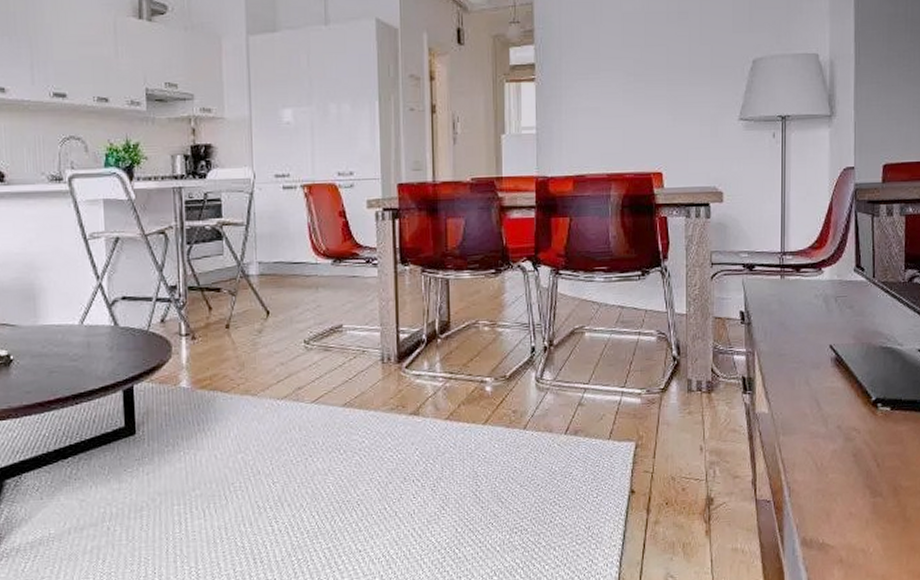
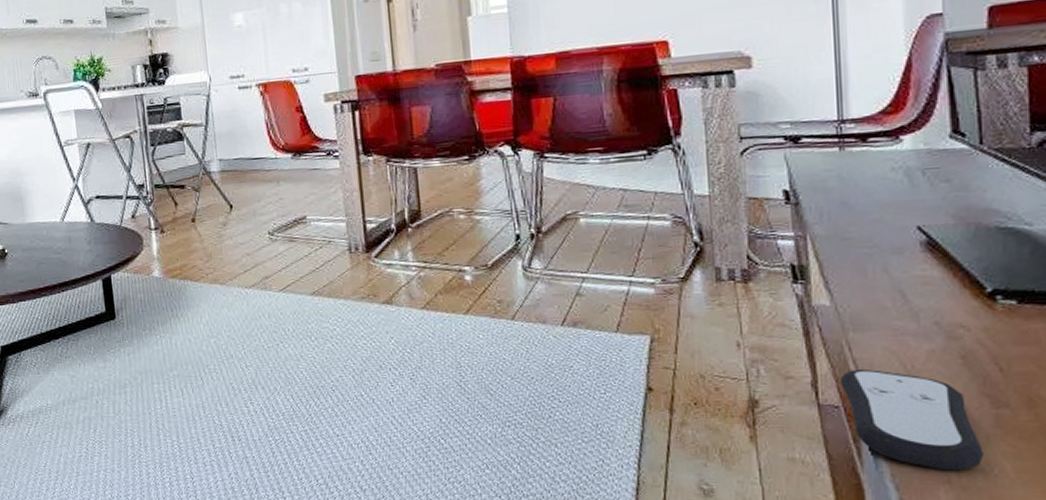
remote control: none [772,468,864,552] -> present [841,369,984,471]

